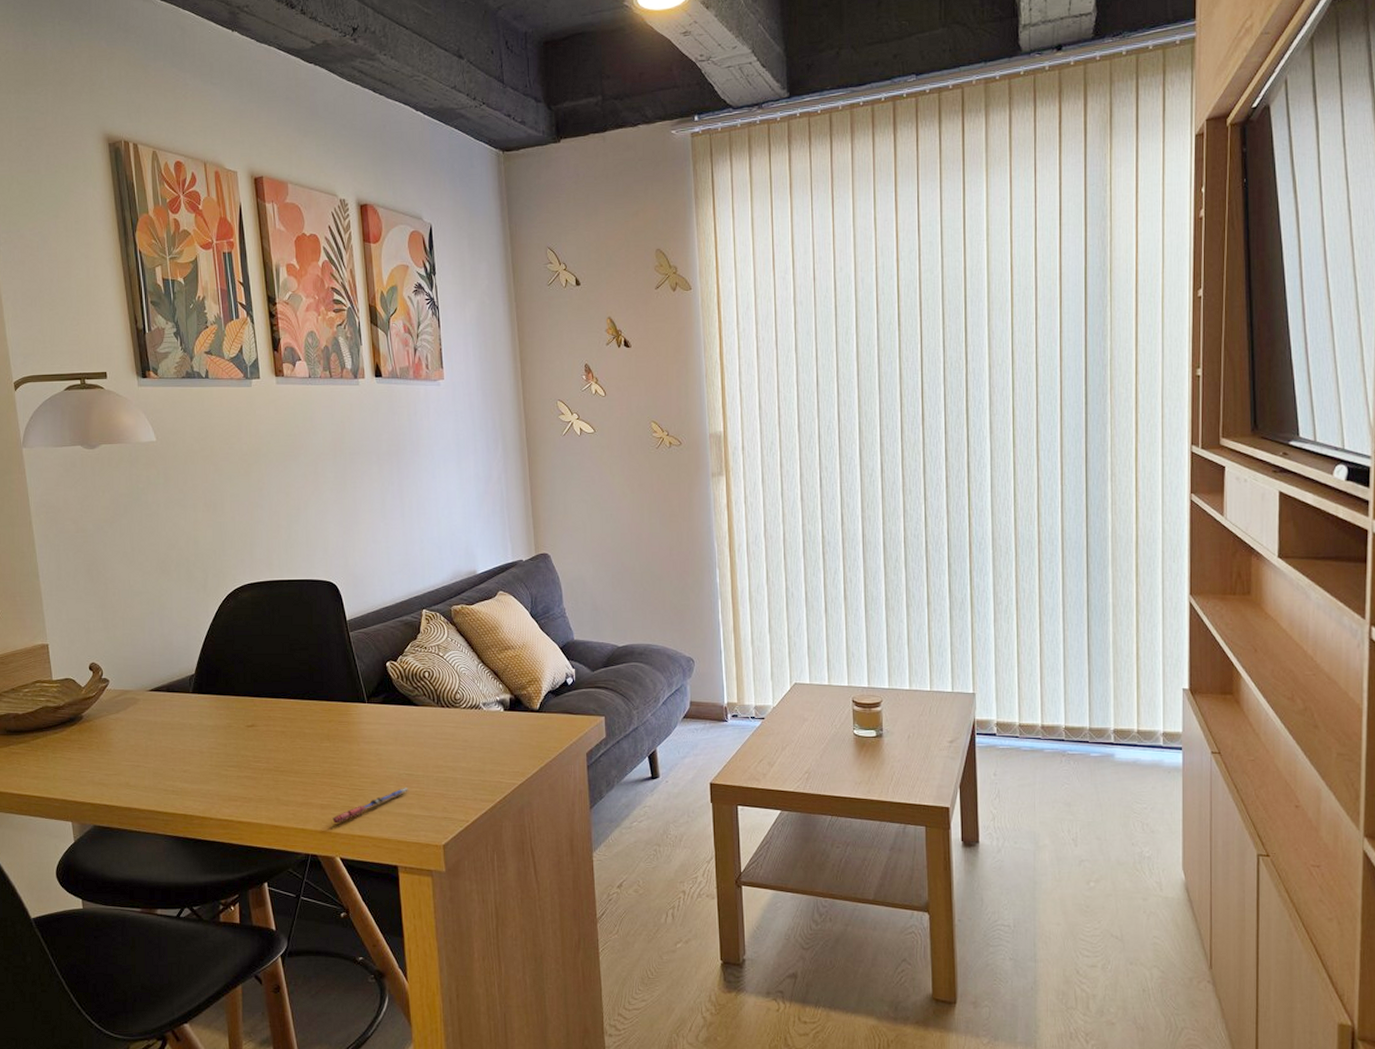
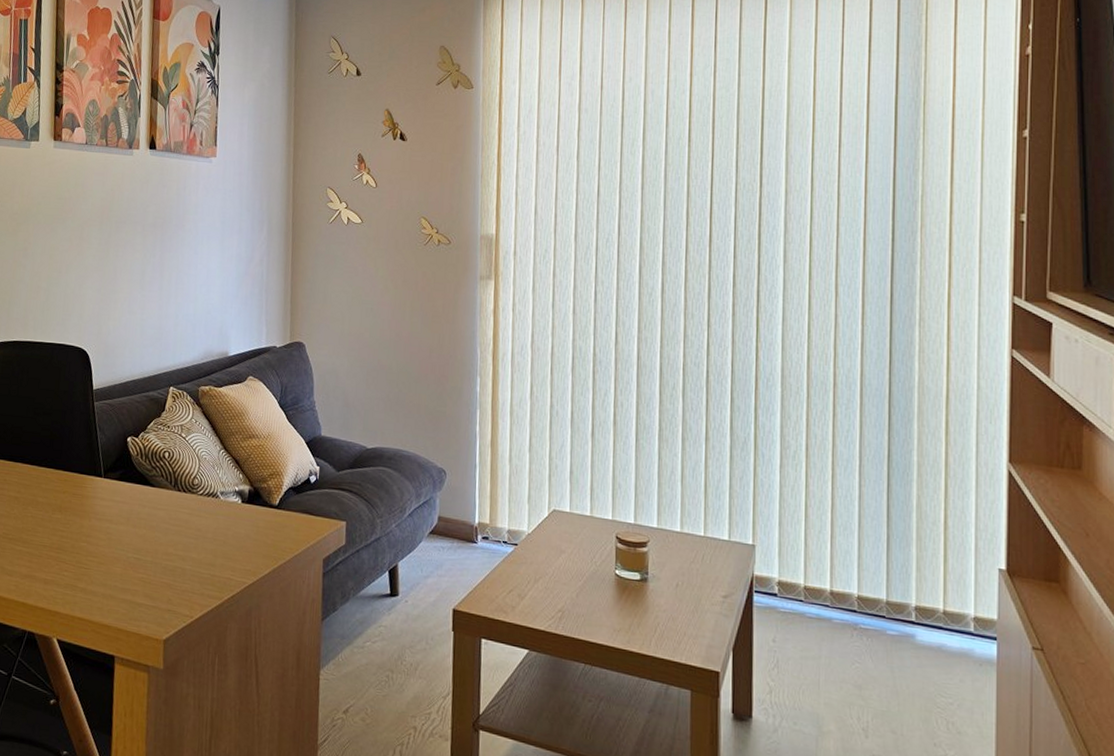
pen: present [331,788,409,824] -> none [53,572,136,602]

